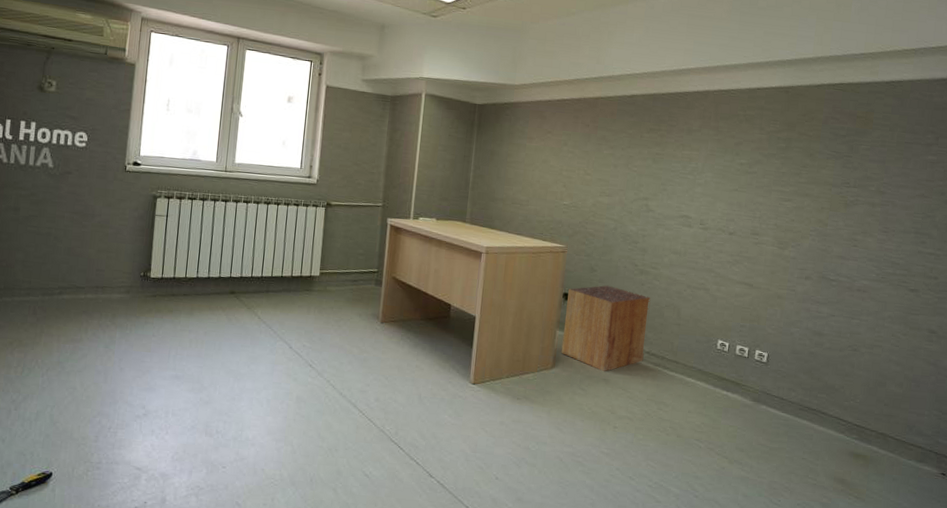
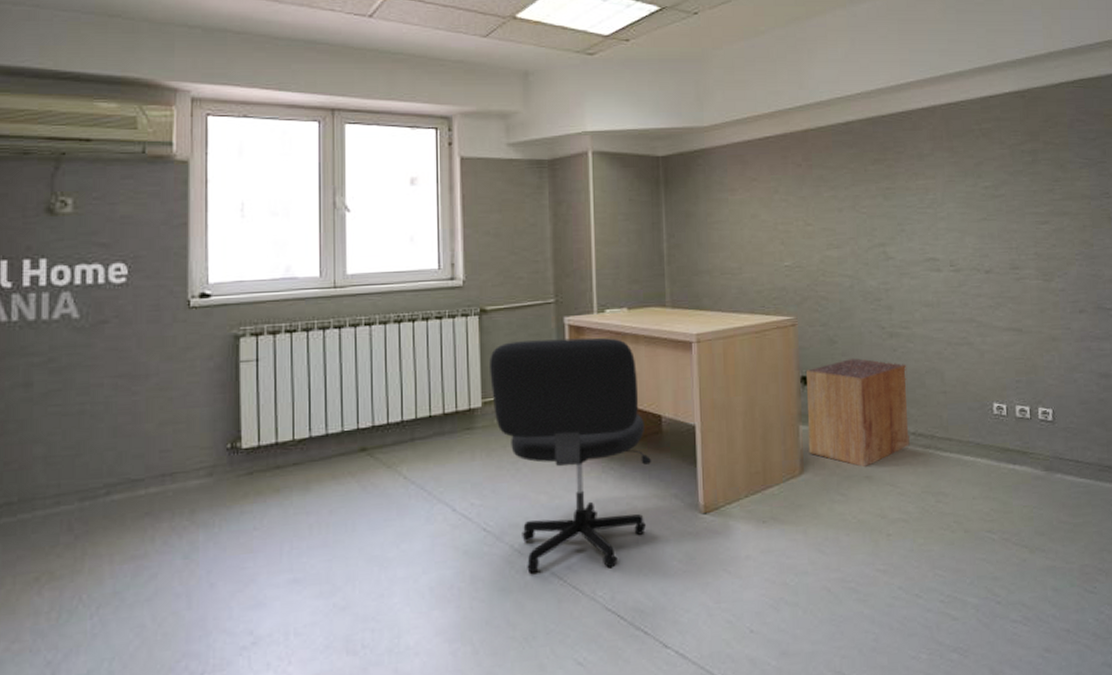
office chair: none [327,231,439,411] -> present [490,337,651,574]

